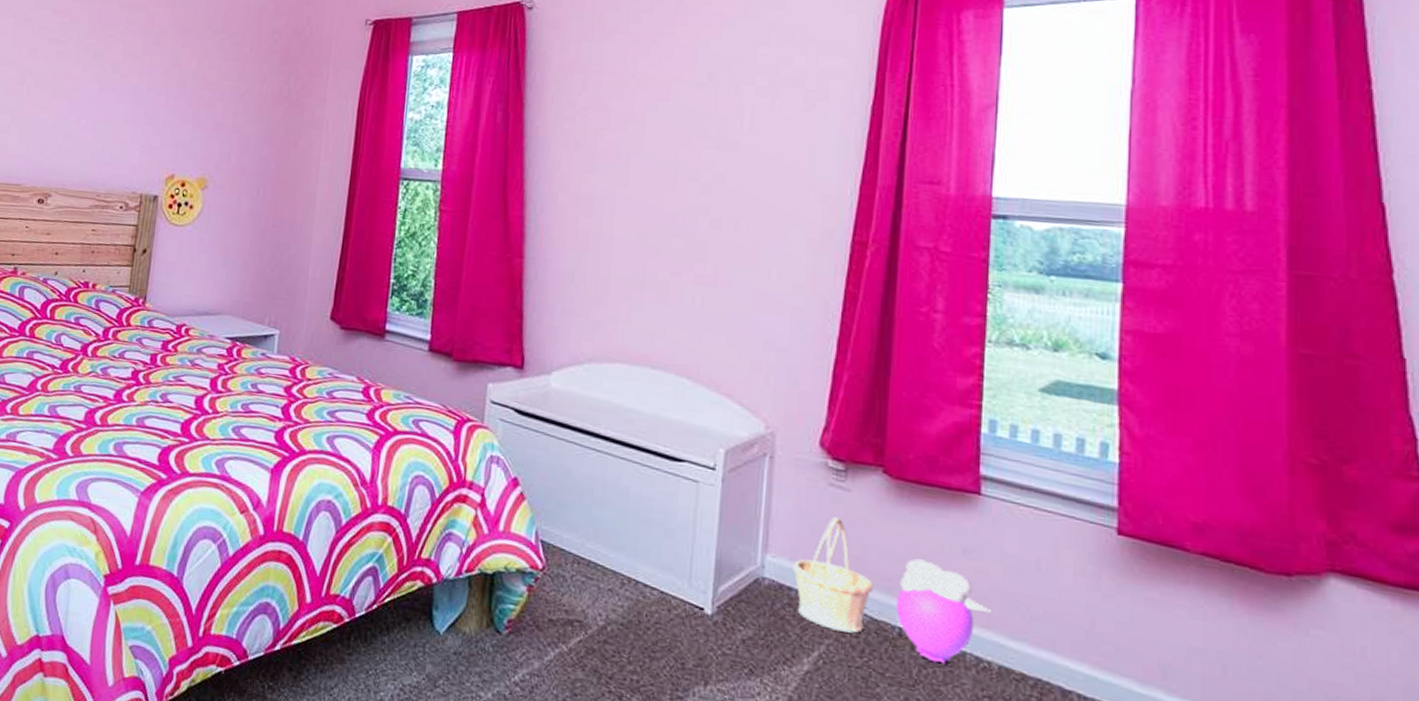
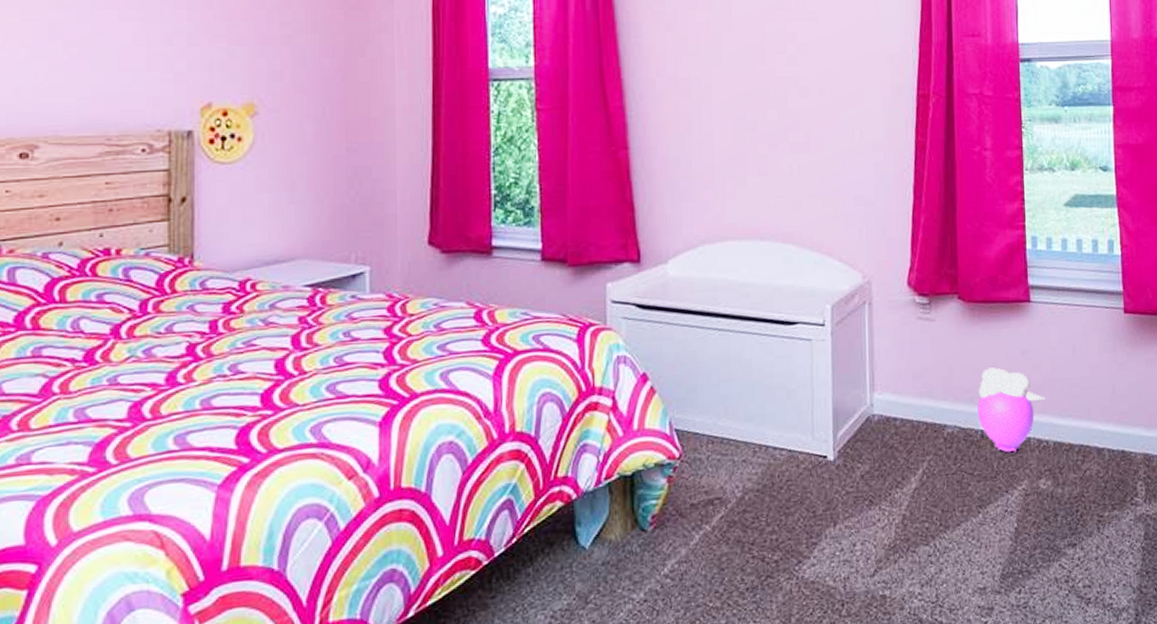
basket: present [793,517,873,634] -> none [896,346,959,447]

